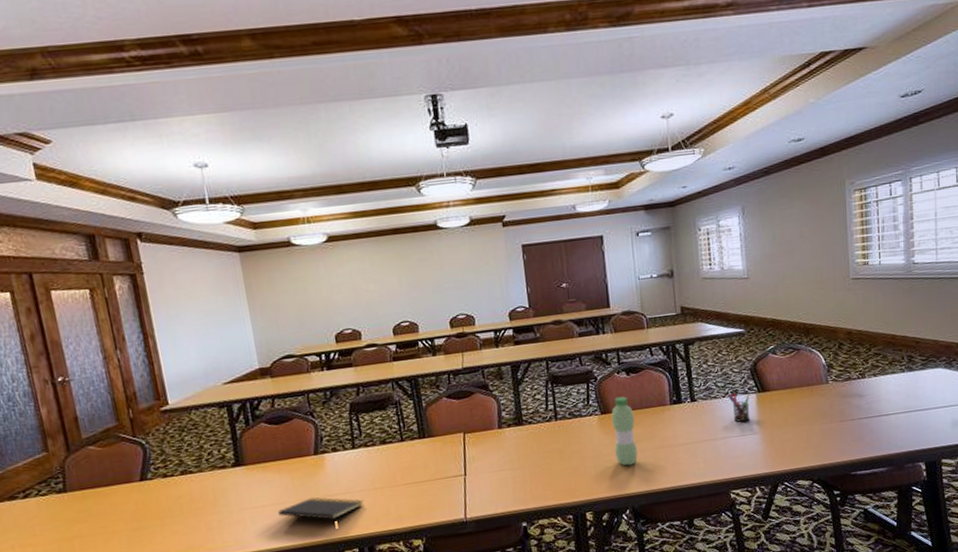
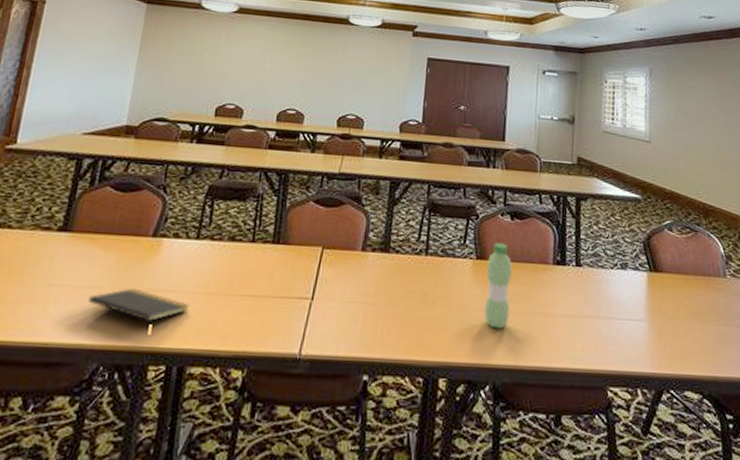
pen holder: present [728,392,750,423] -> none [616,265,641,304]

